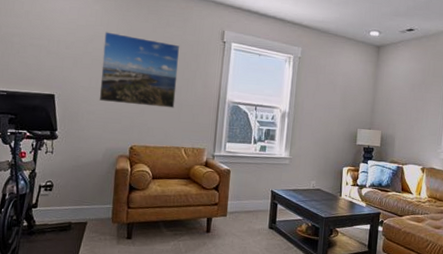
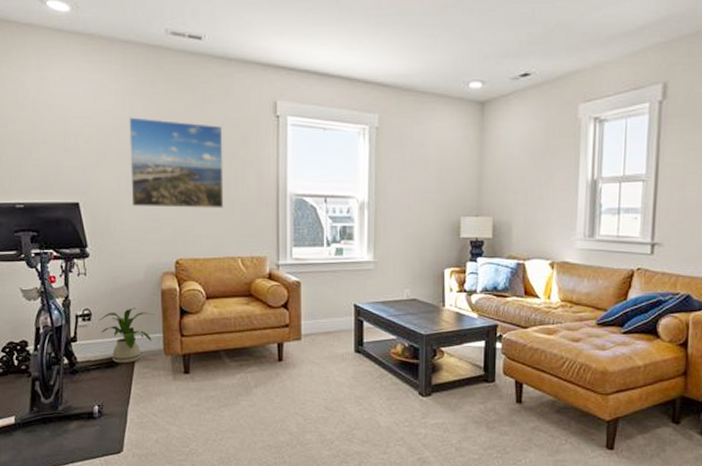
house plant: none [58,182,107,228] -> present [98,308,154,364]

